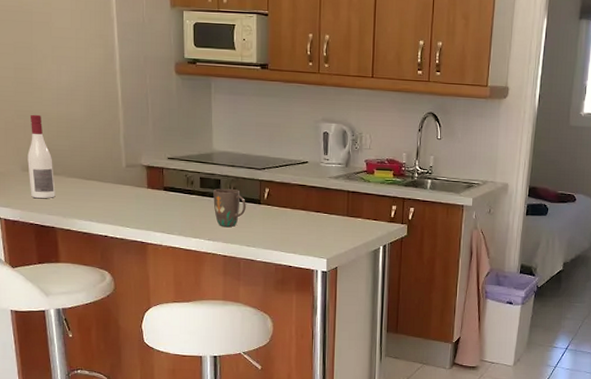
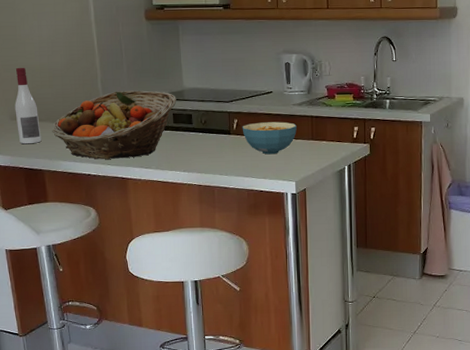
fruit basket: none [67,148,205,222] -> present [52,90,177,159]
mug: present [213,188,246,227] -> none [186,122,217,158]
cereal bowl: none [273,193,332,229] -> present [242,122,297,155]

